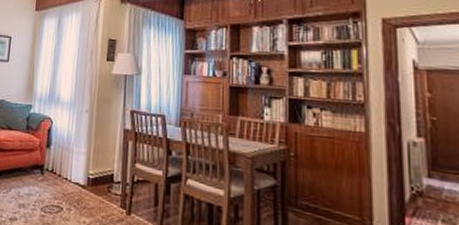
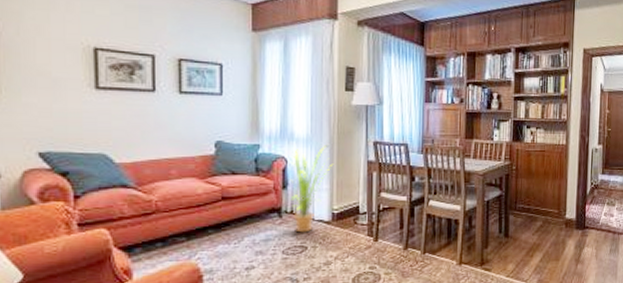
house plant: none [52,110,92,193] -> present [290,145,334,233]

